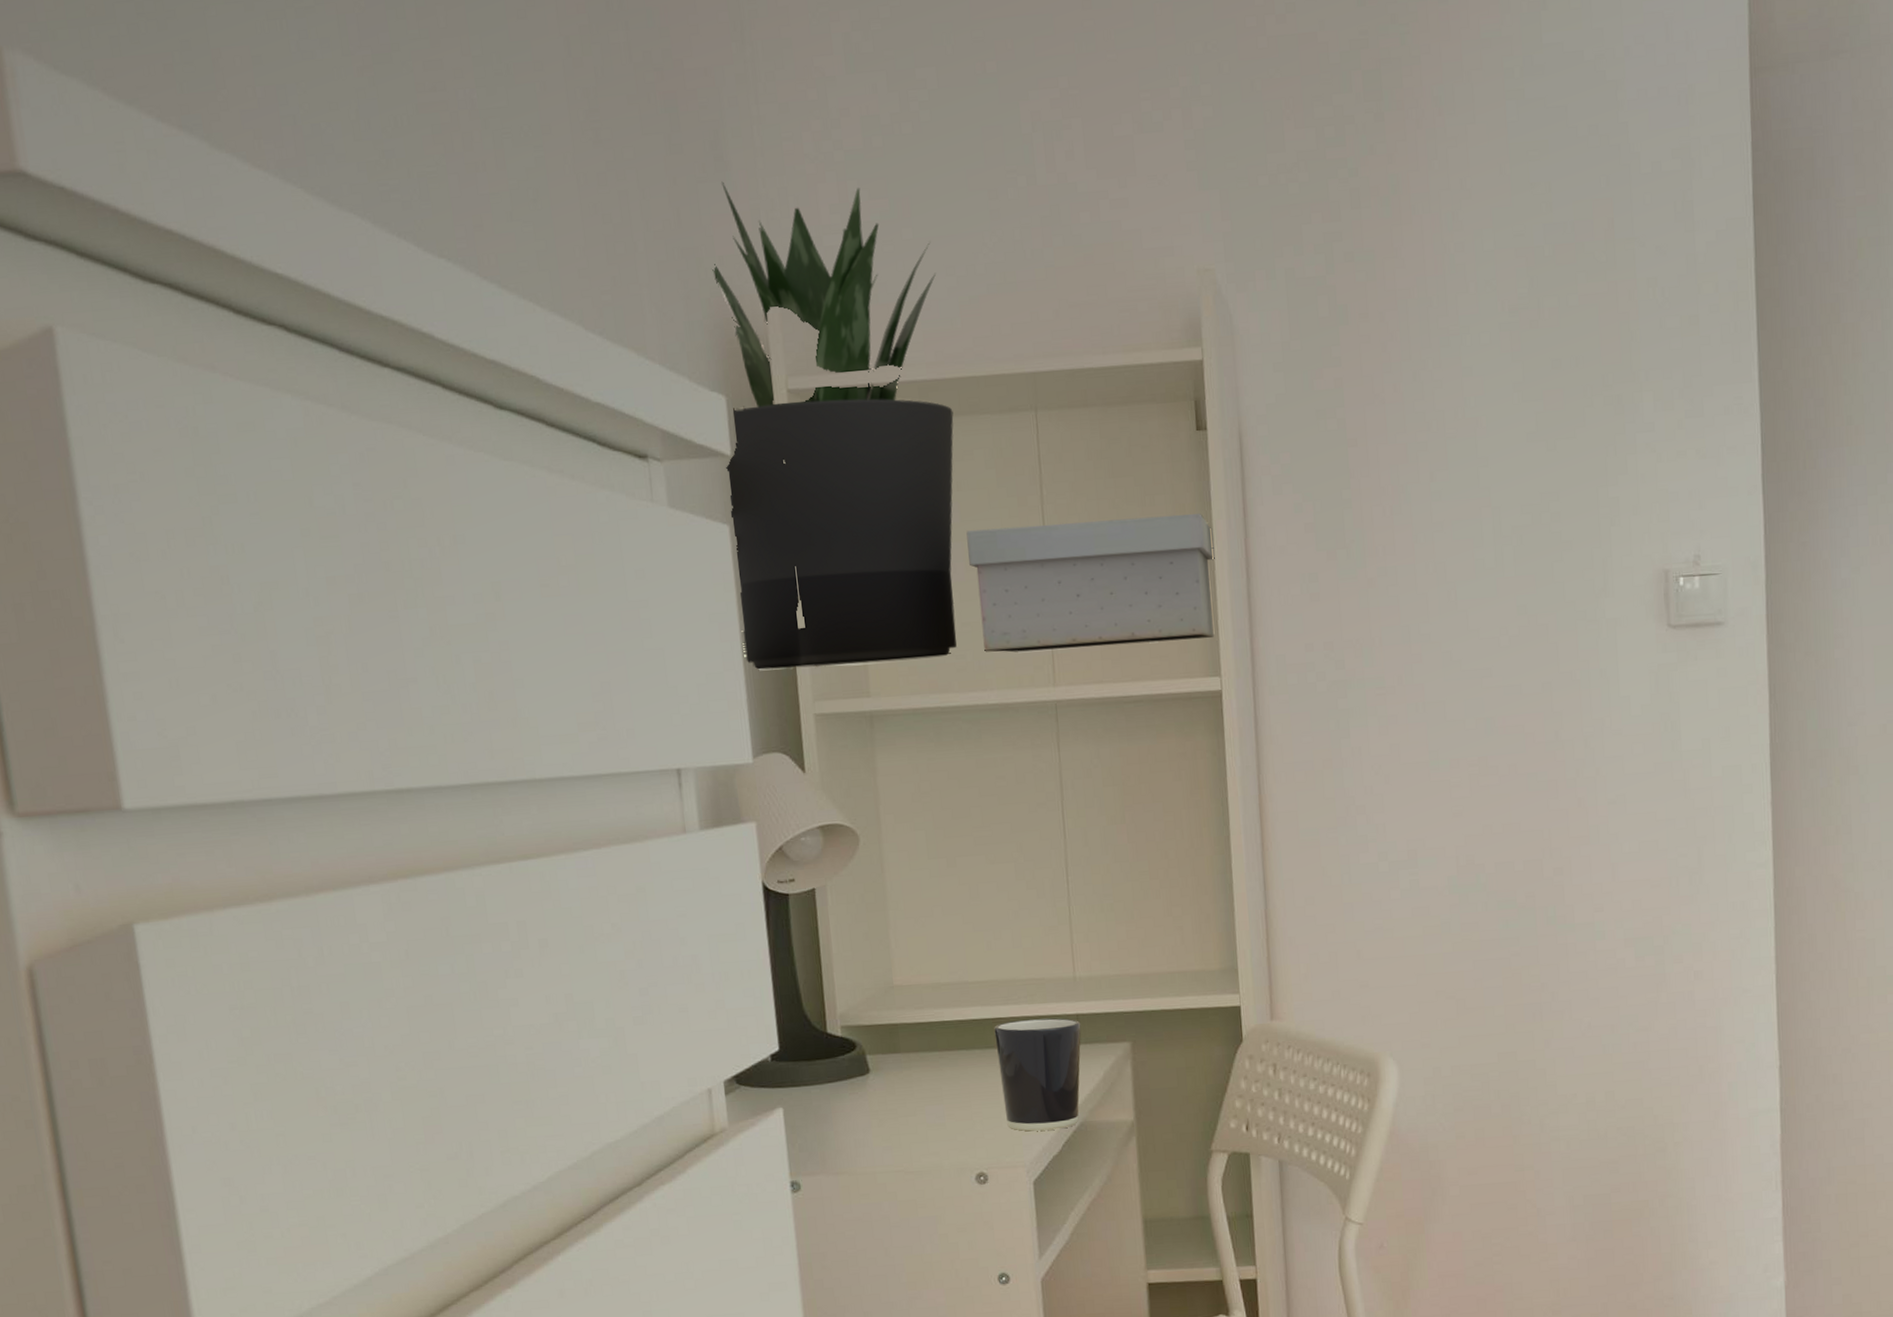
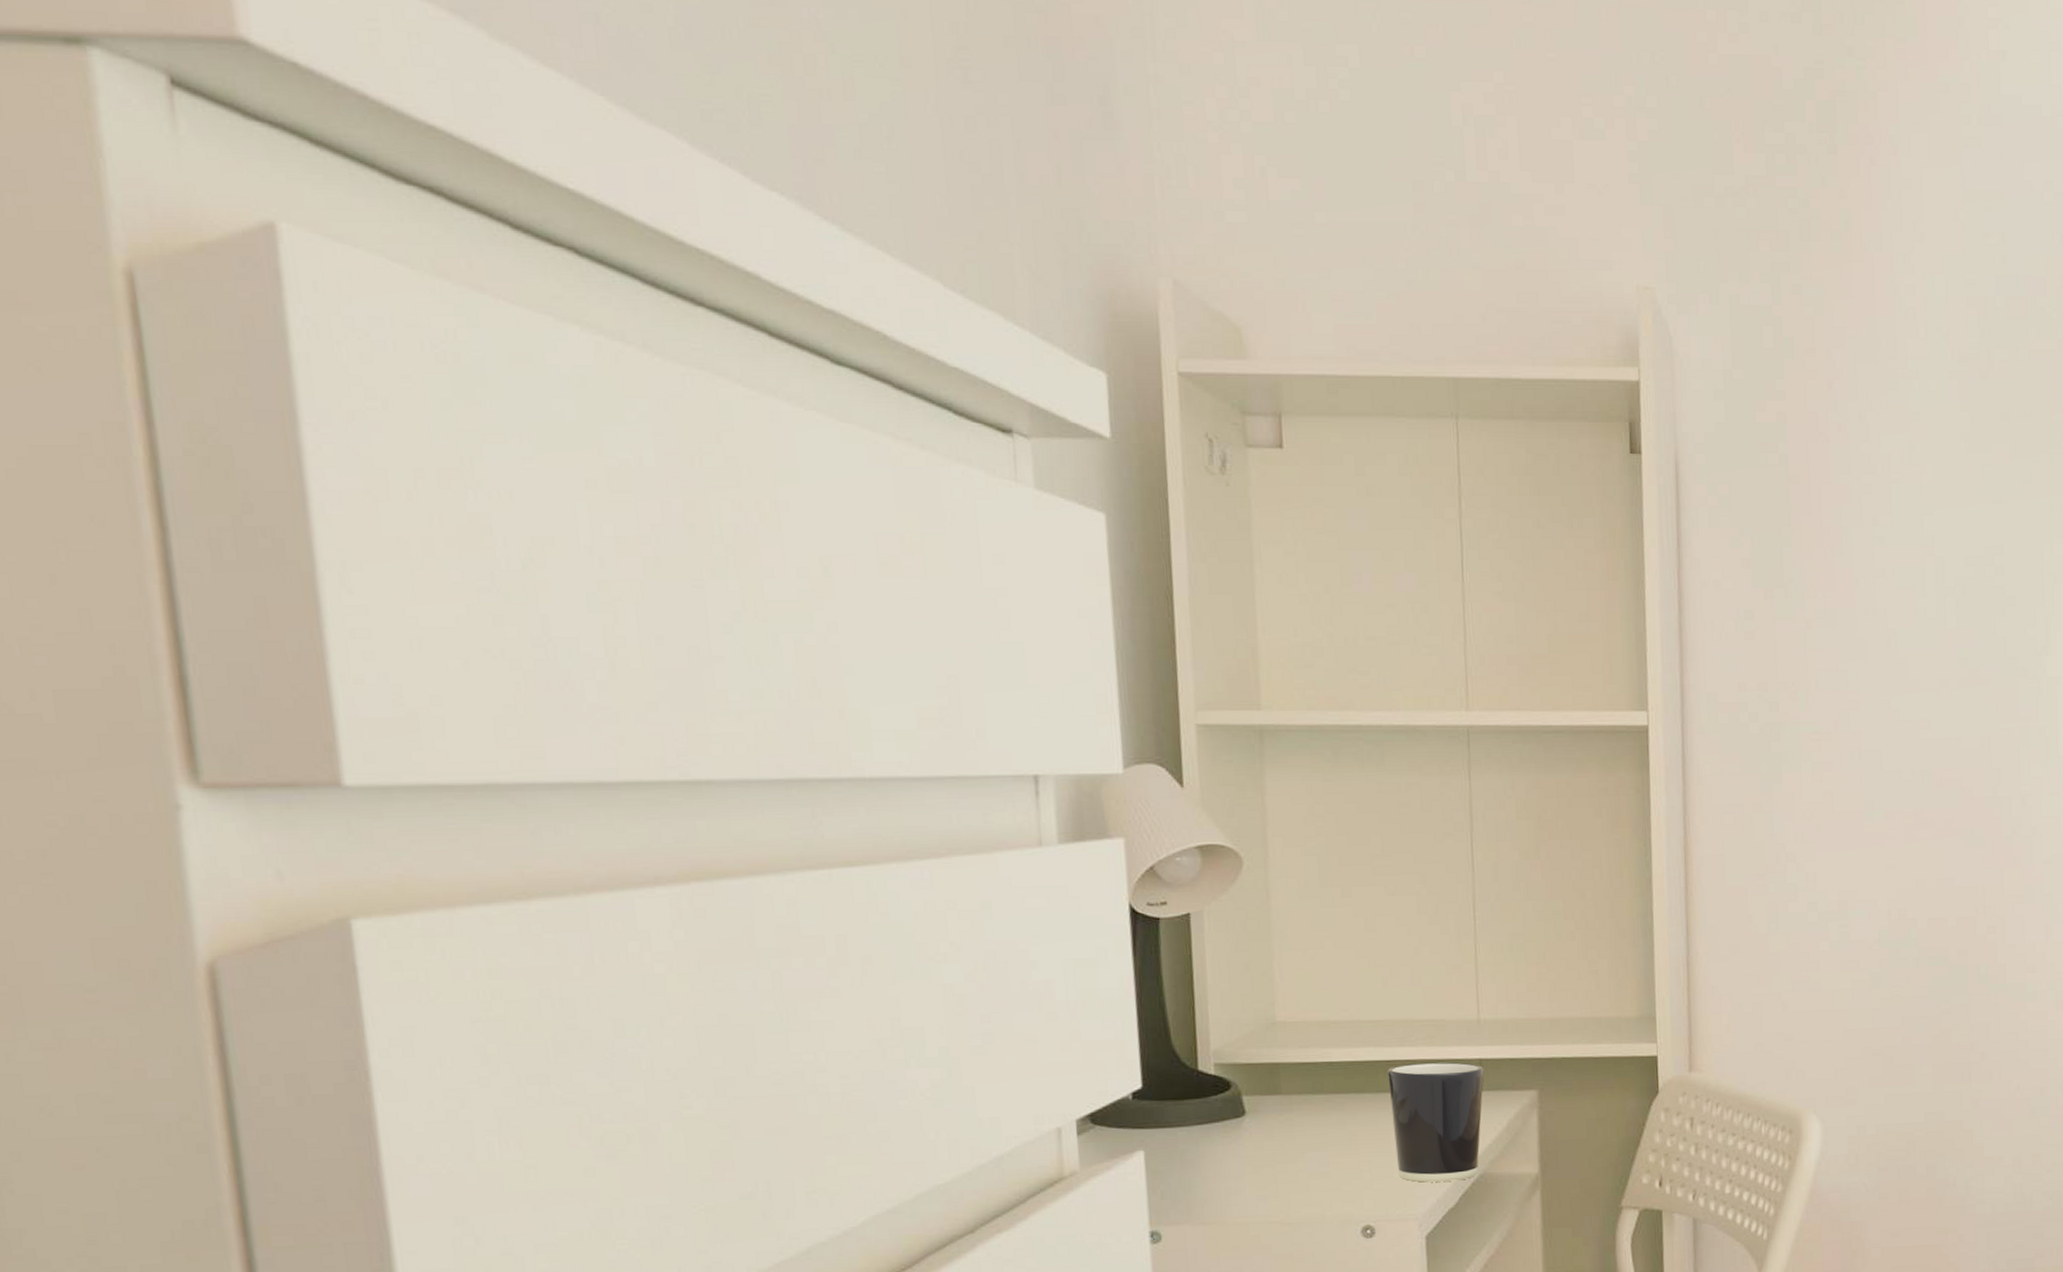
planter: present [712,181,957,670] -> none [1096,141,1366,674]
decorative box: present [966,513,1215,653] -> none [1375,539,1645,672]

